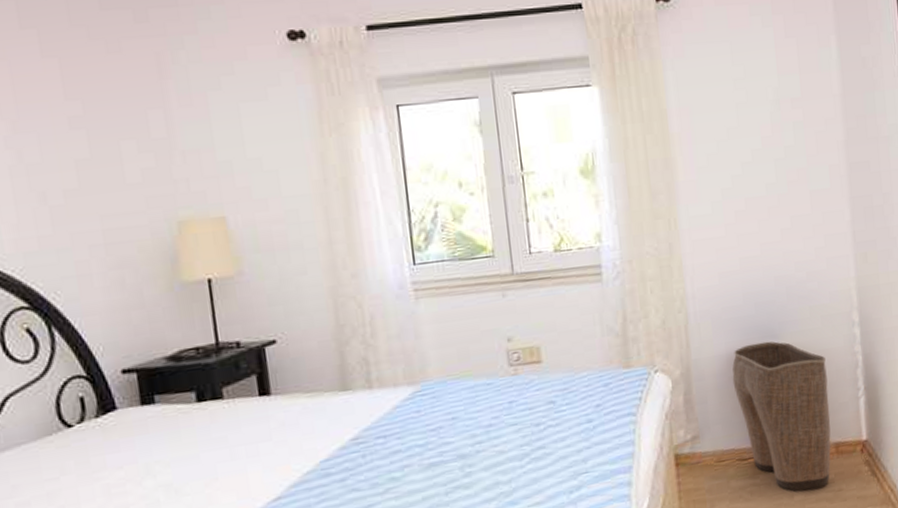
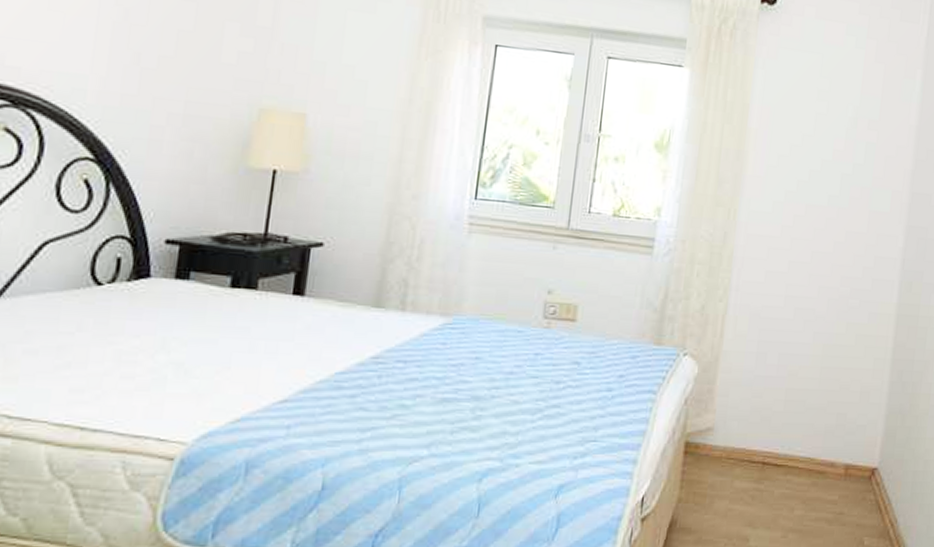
laundry basket: present [732,341,831,490] -> none [757,347,853,506]

